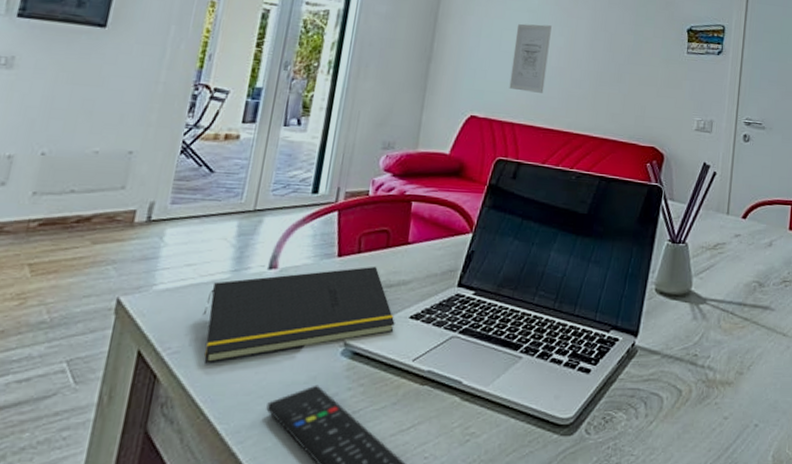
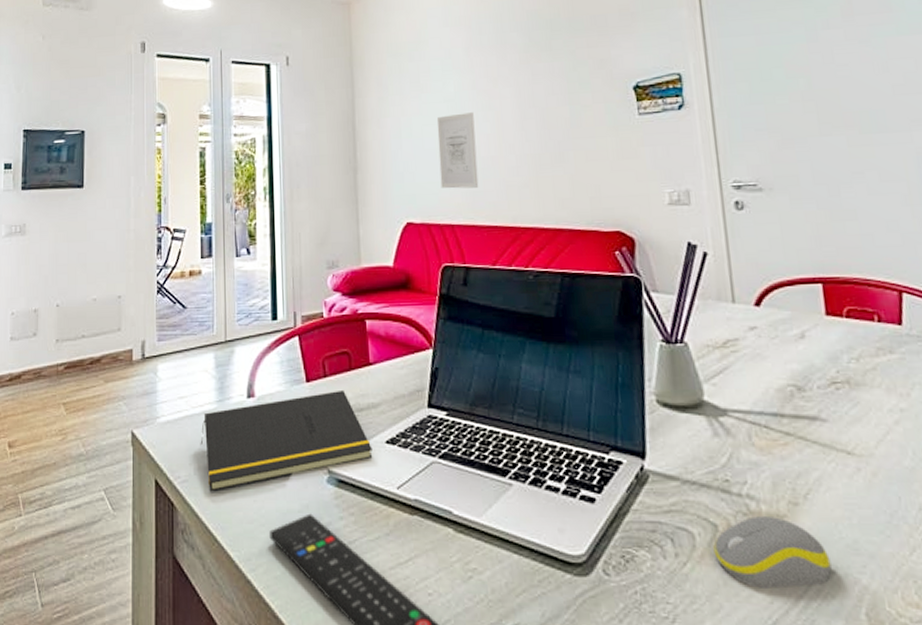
computer mouse: none [675,383,757,440] -> present [713,516,832,589]

